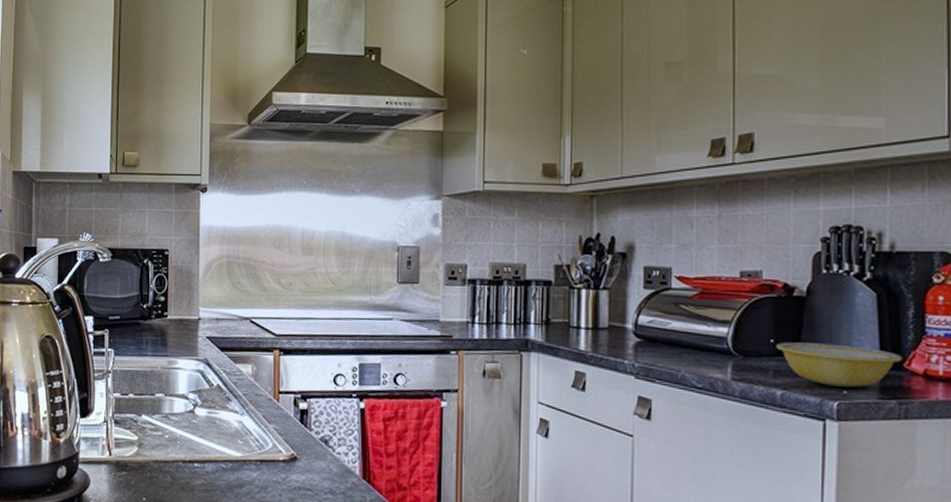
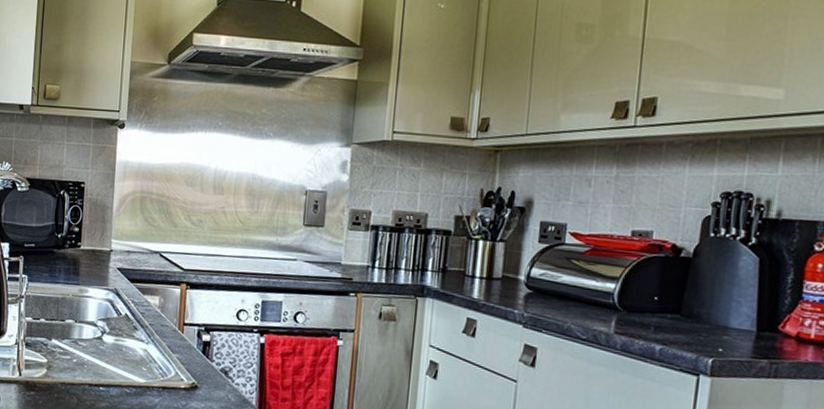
ceramic bowl: present [776,342,901,387] -> none [659,300,777,346]

